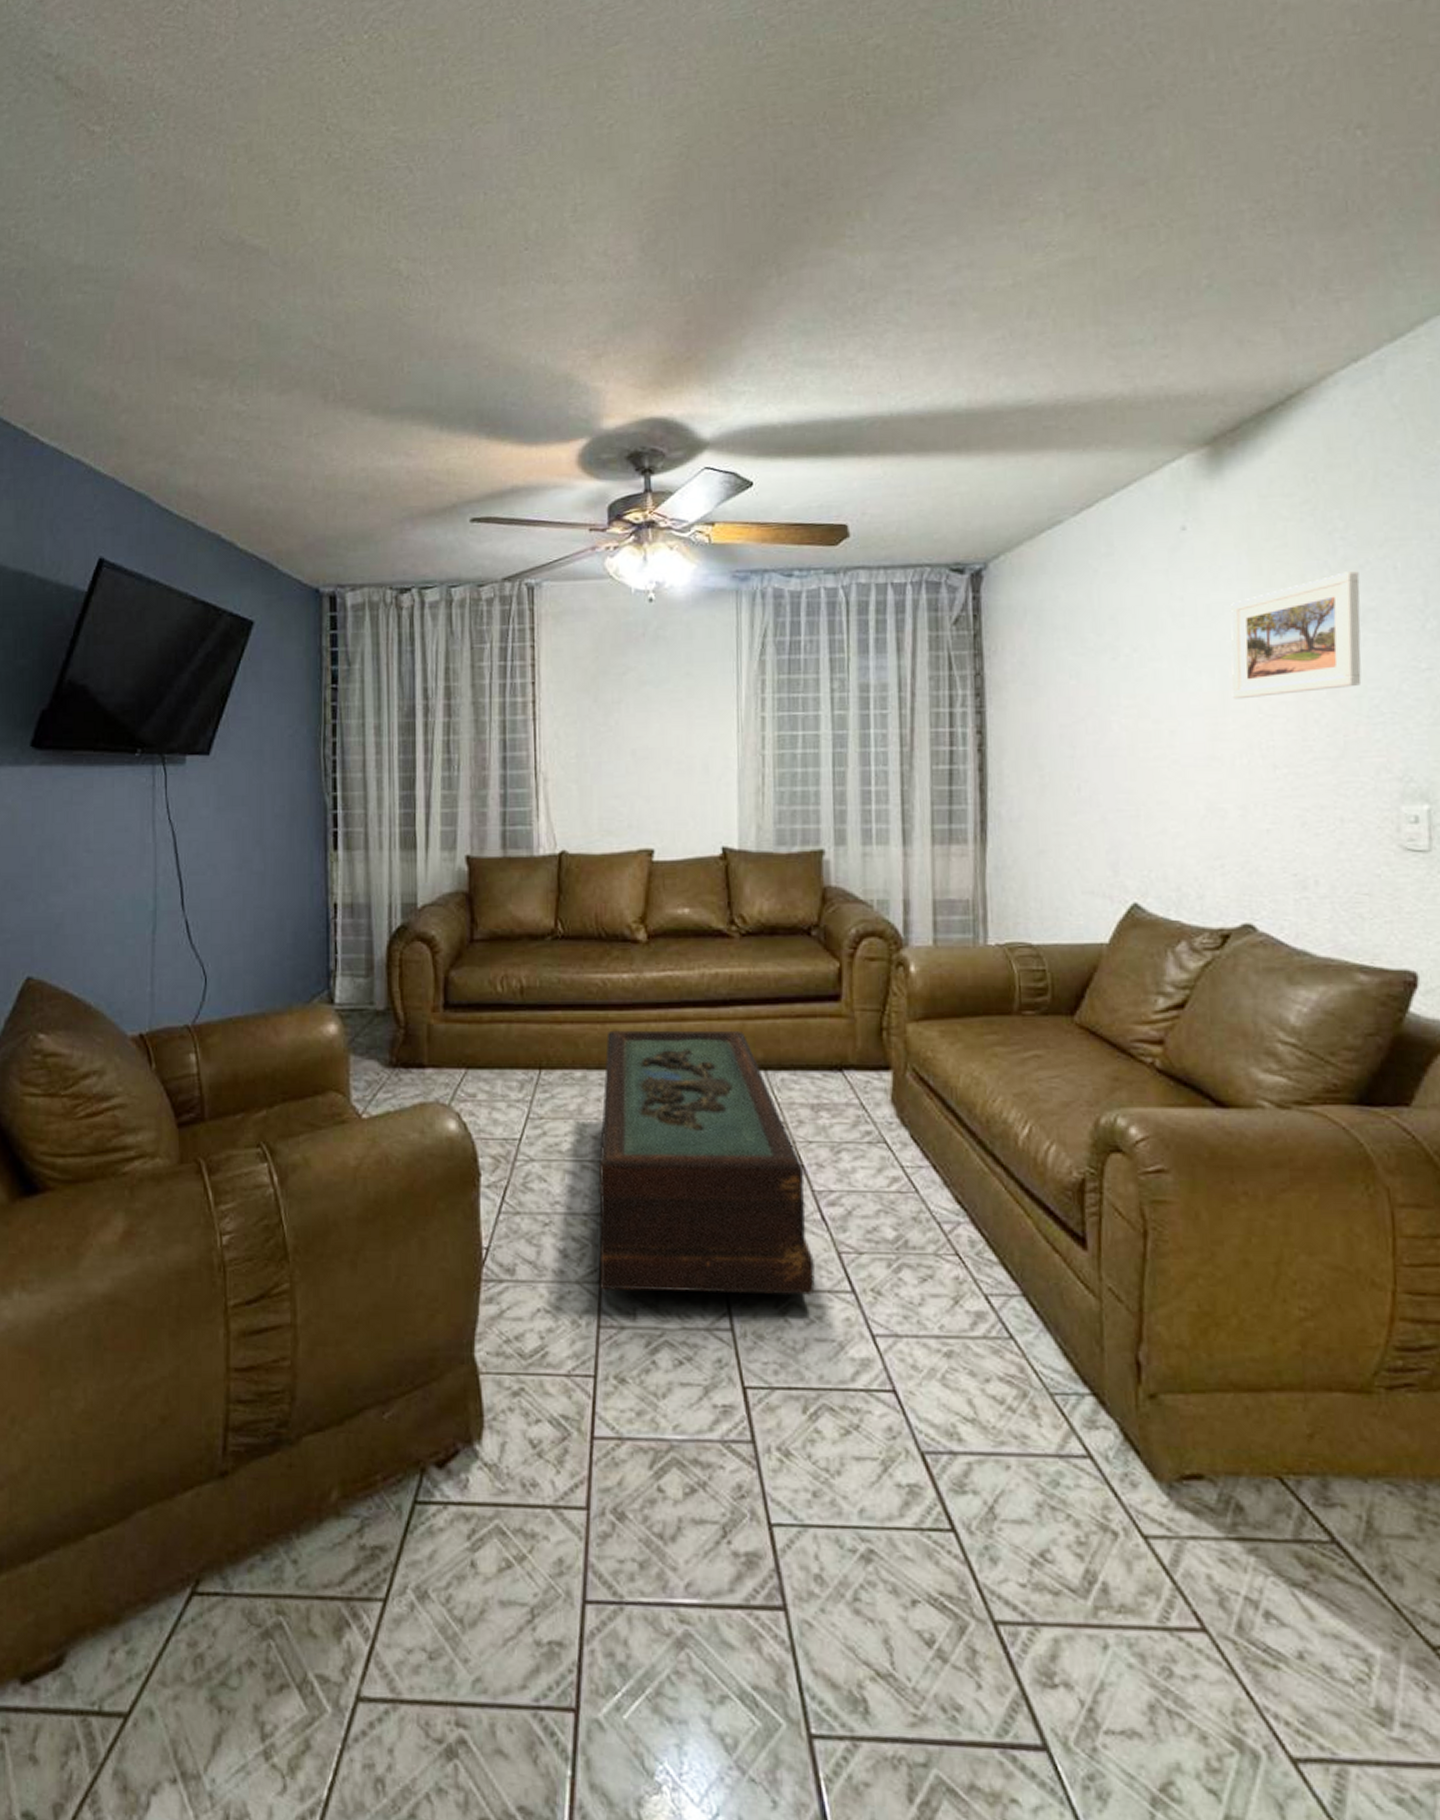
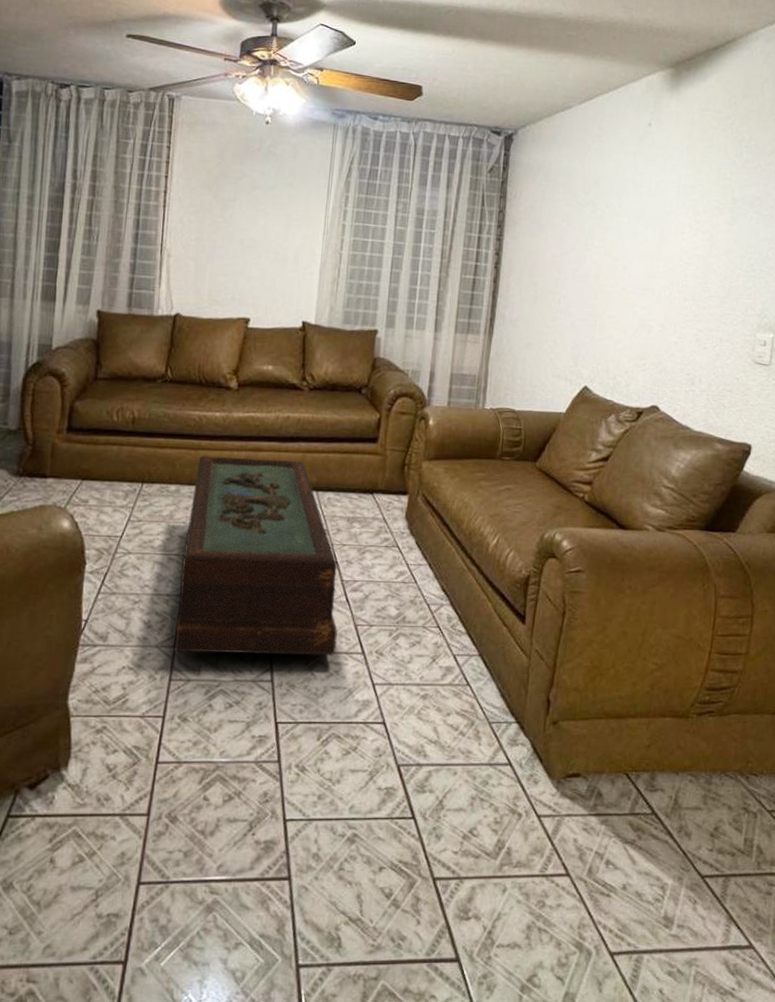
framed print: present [1231,571,1362,700] -> none [665,170,754,250]

